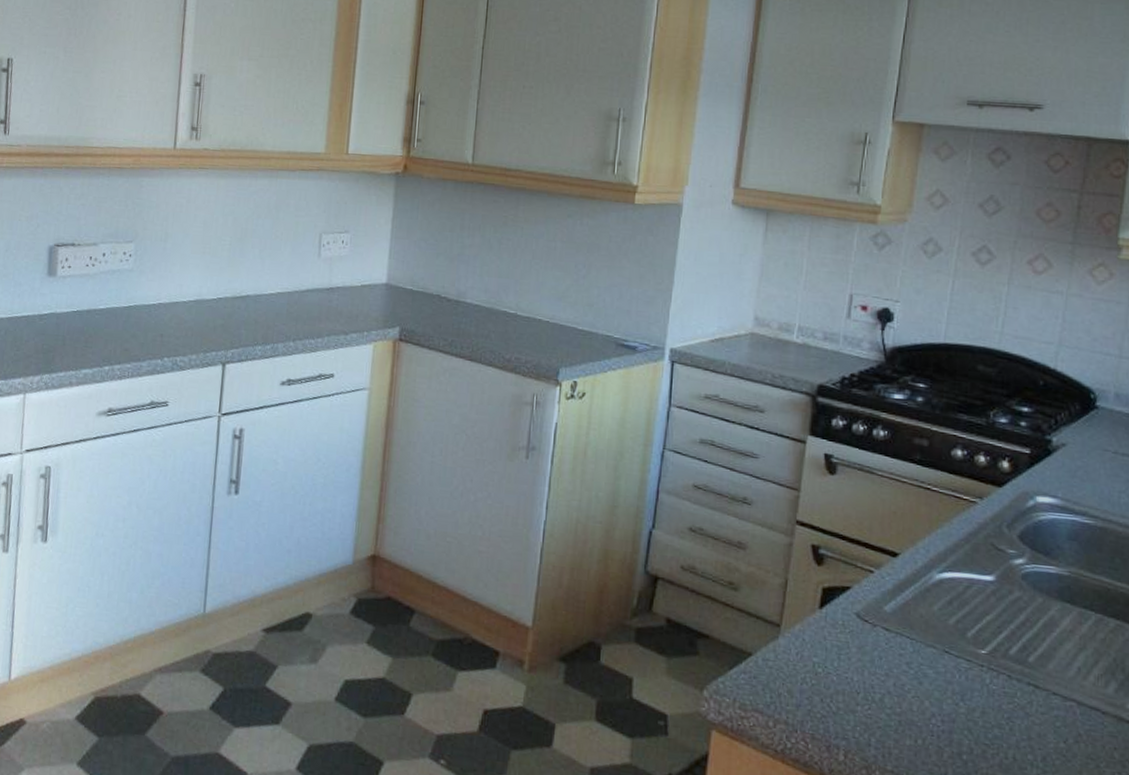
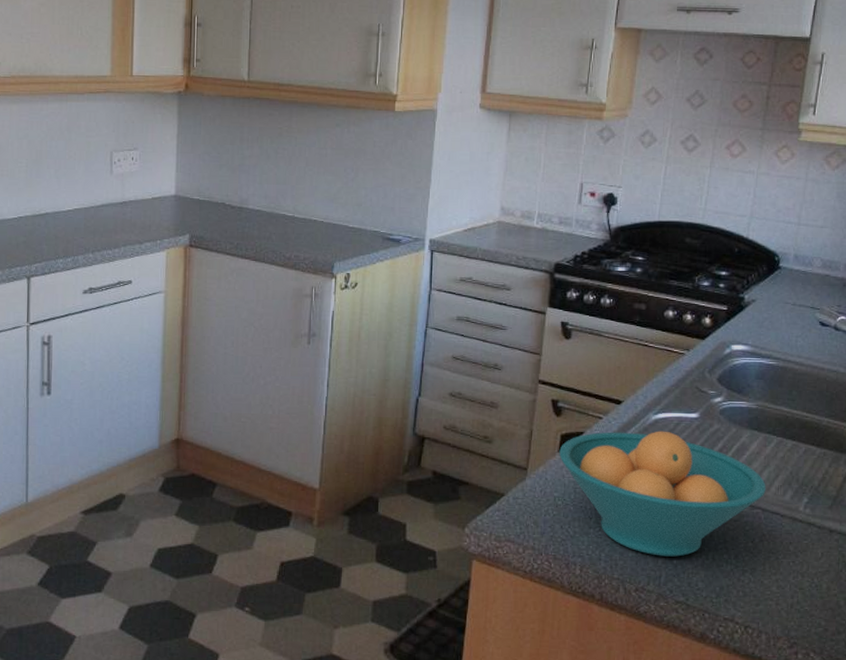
fruit bowl: none [820,589,1082,752] -> present [559,431,766,557]

